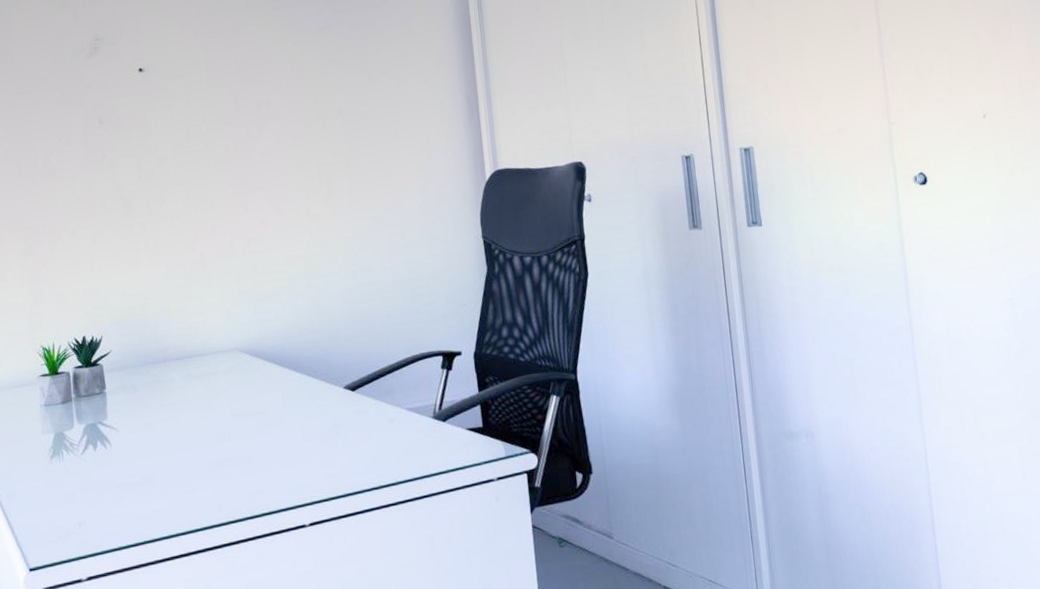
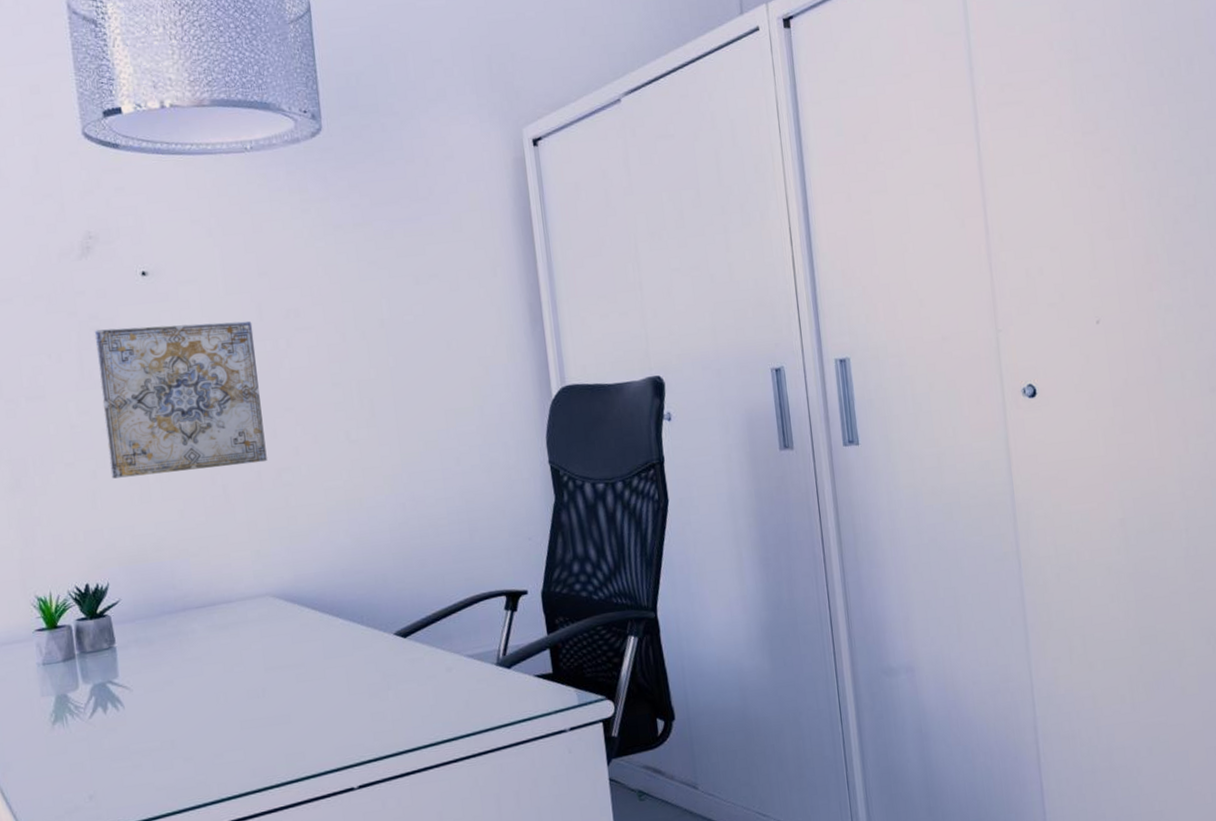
wall art: none [98,110,239,246] -> present [94,320,267,479]

